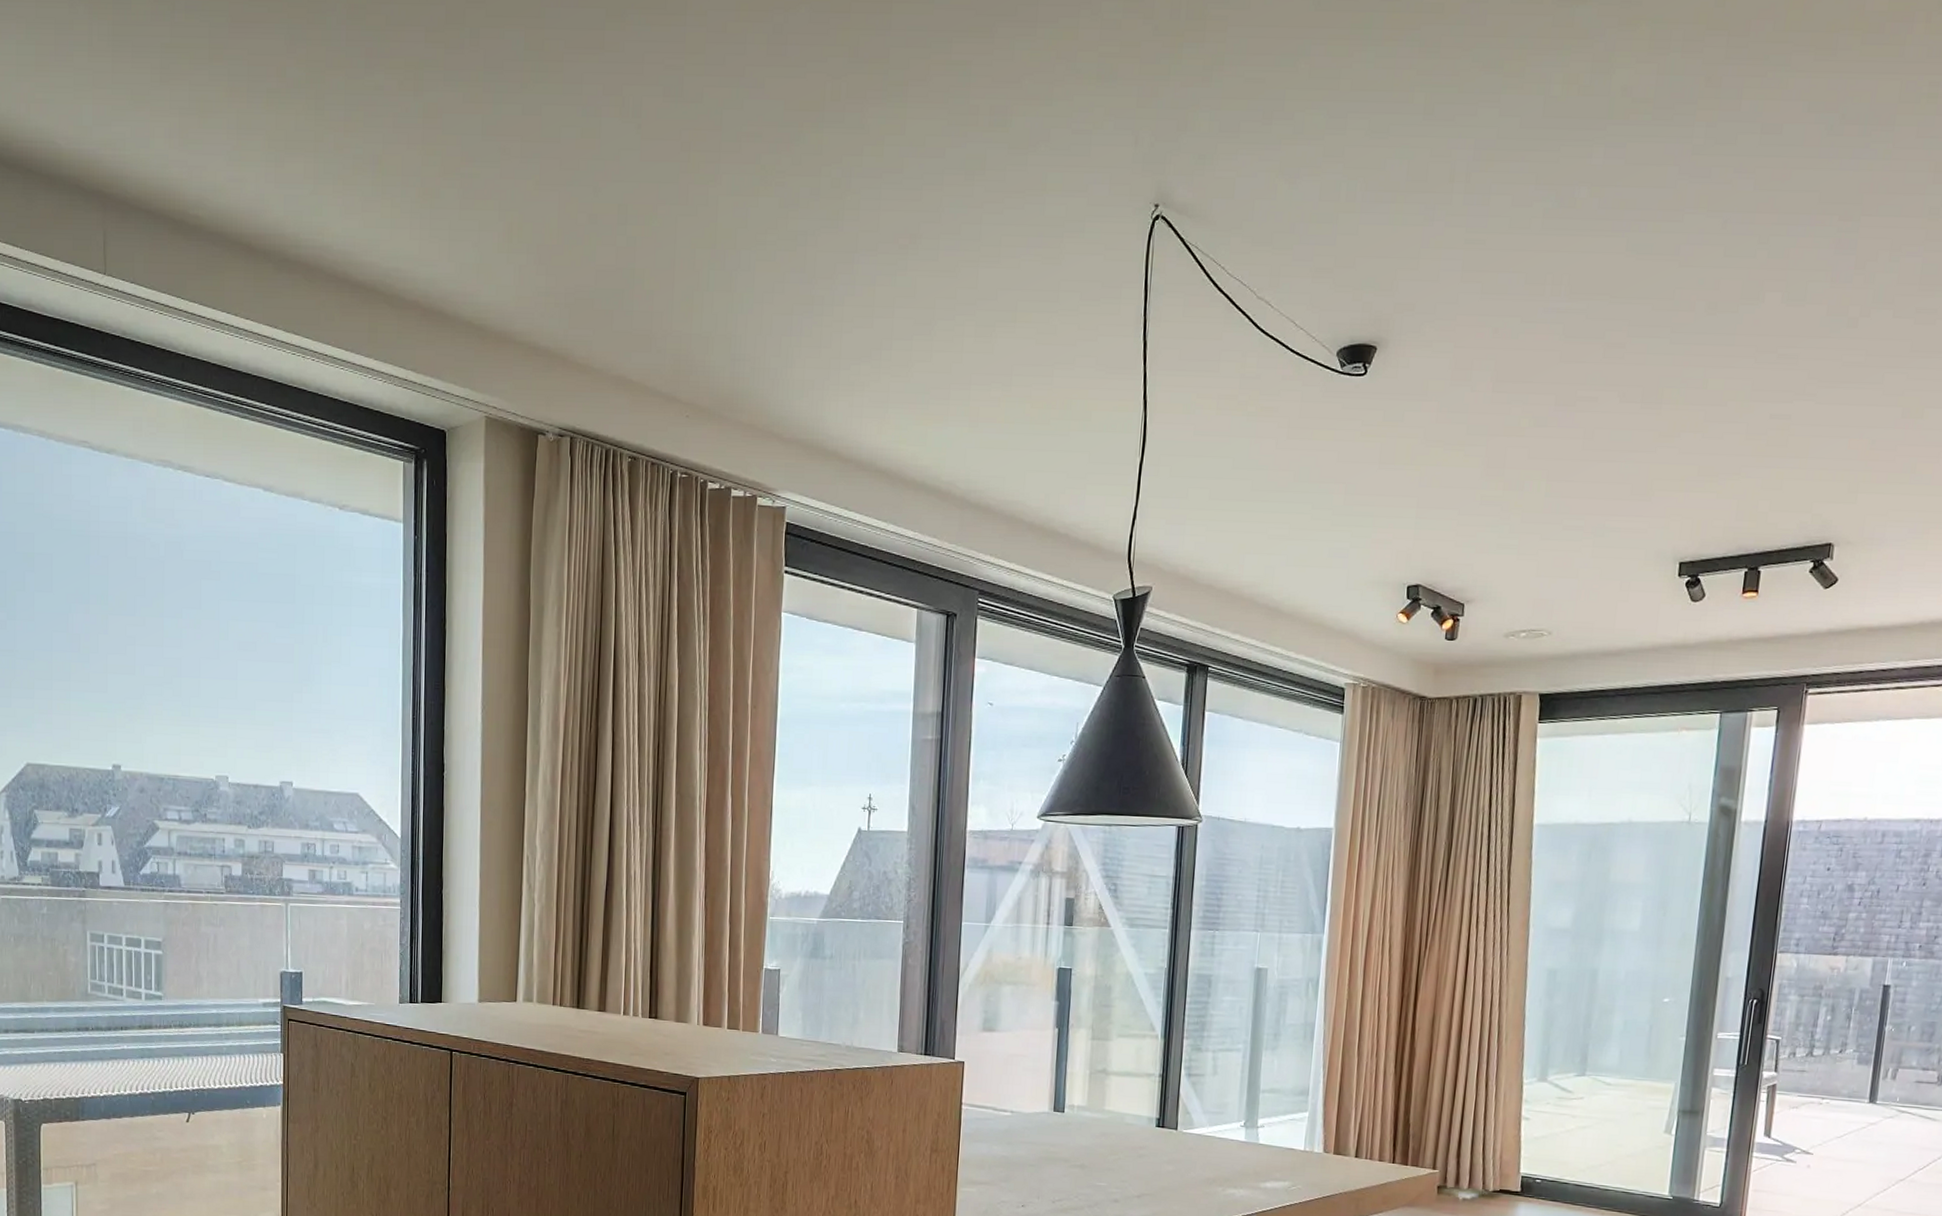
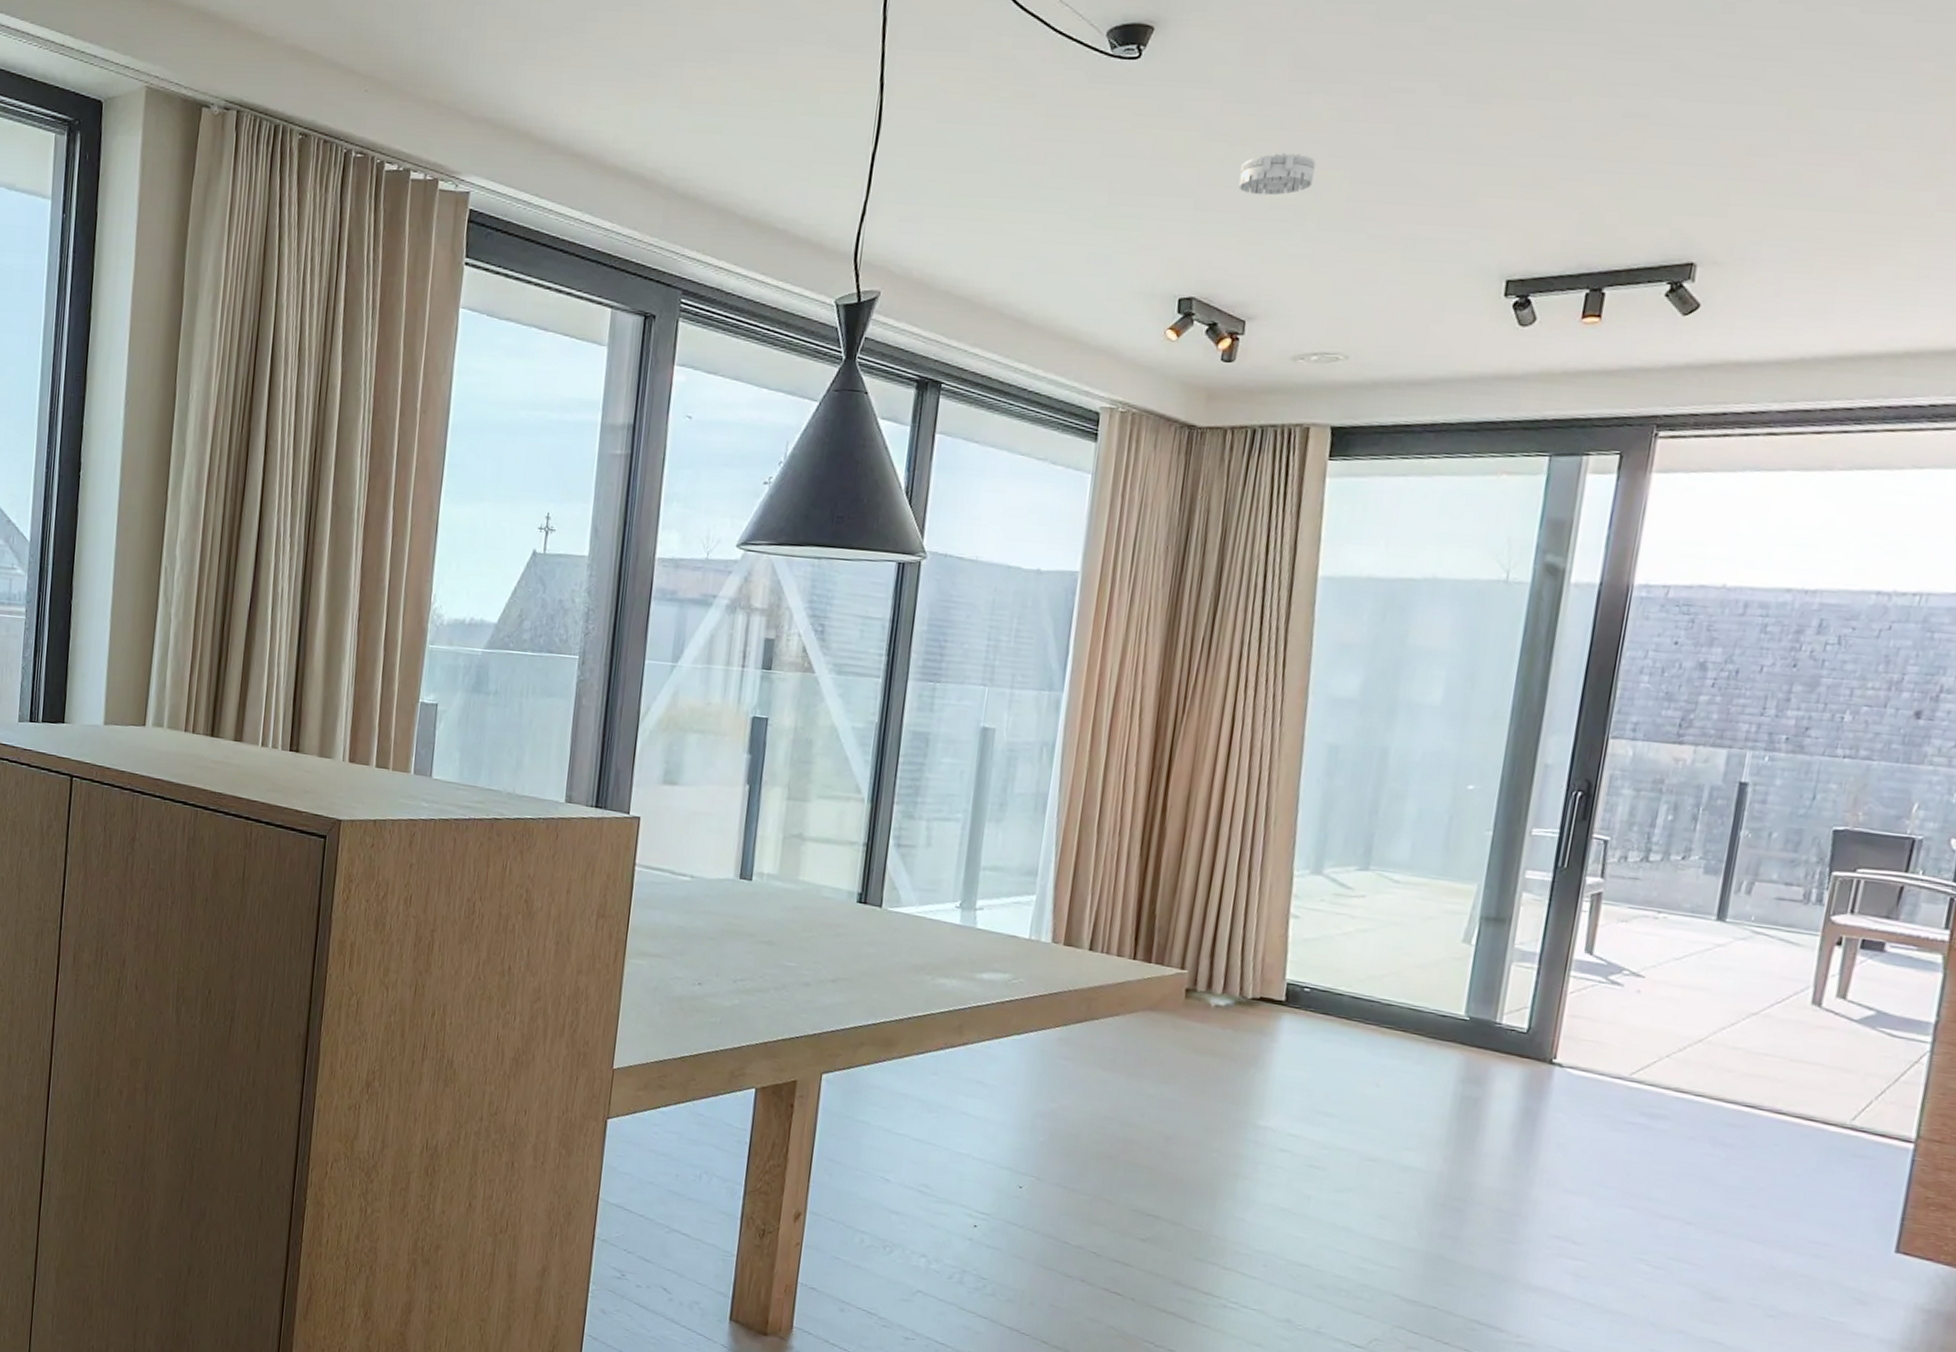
smoke detector: none [1454,456,1518,494] -> present [1239,153,1316,196]

